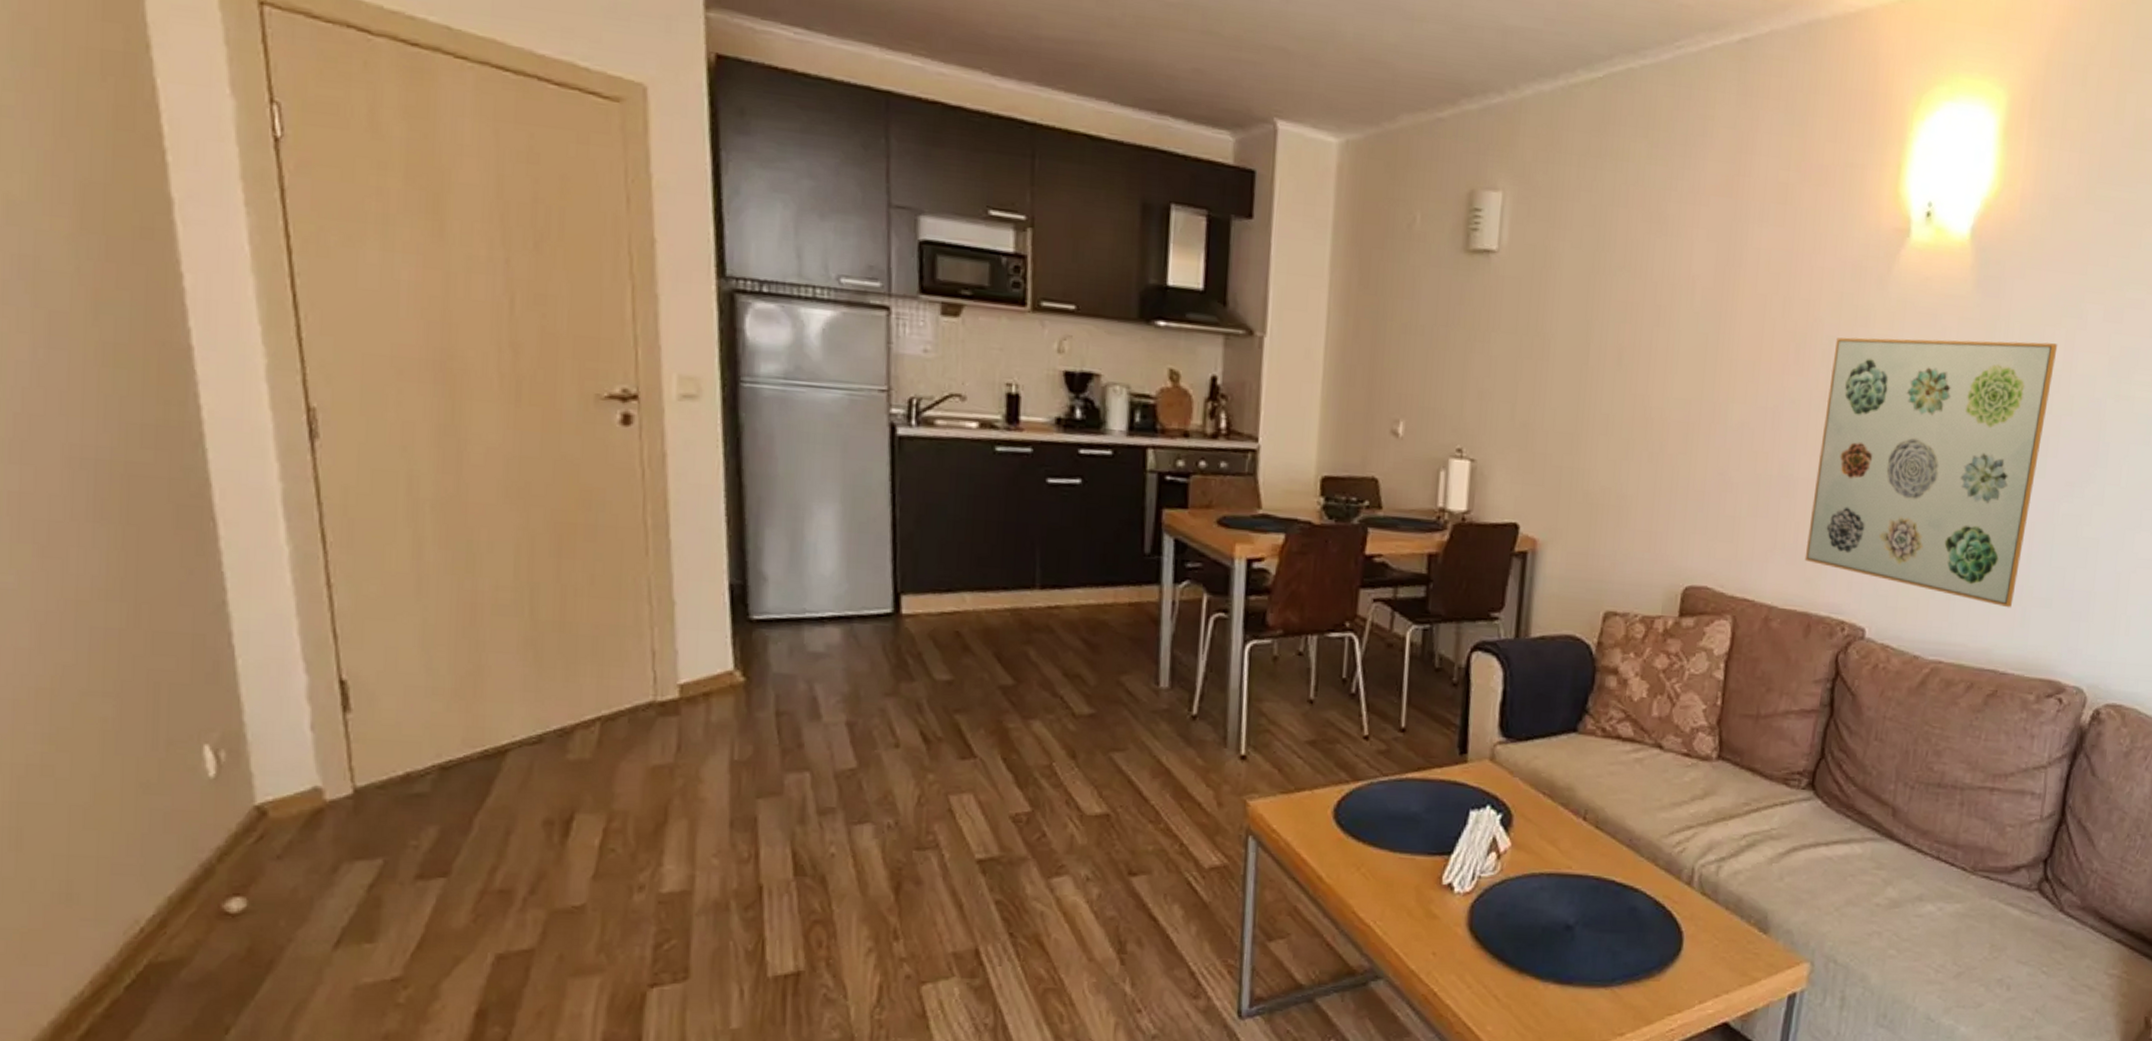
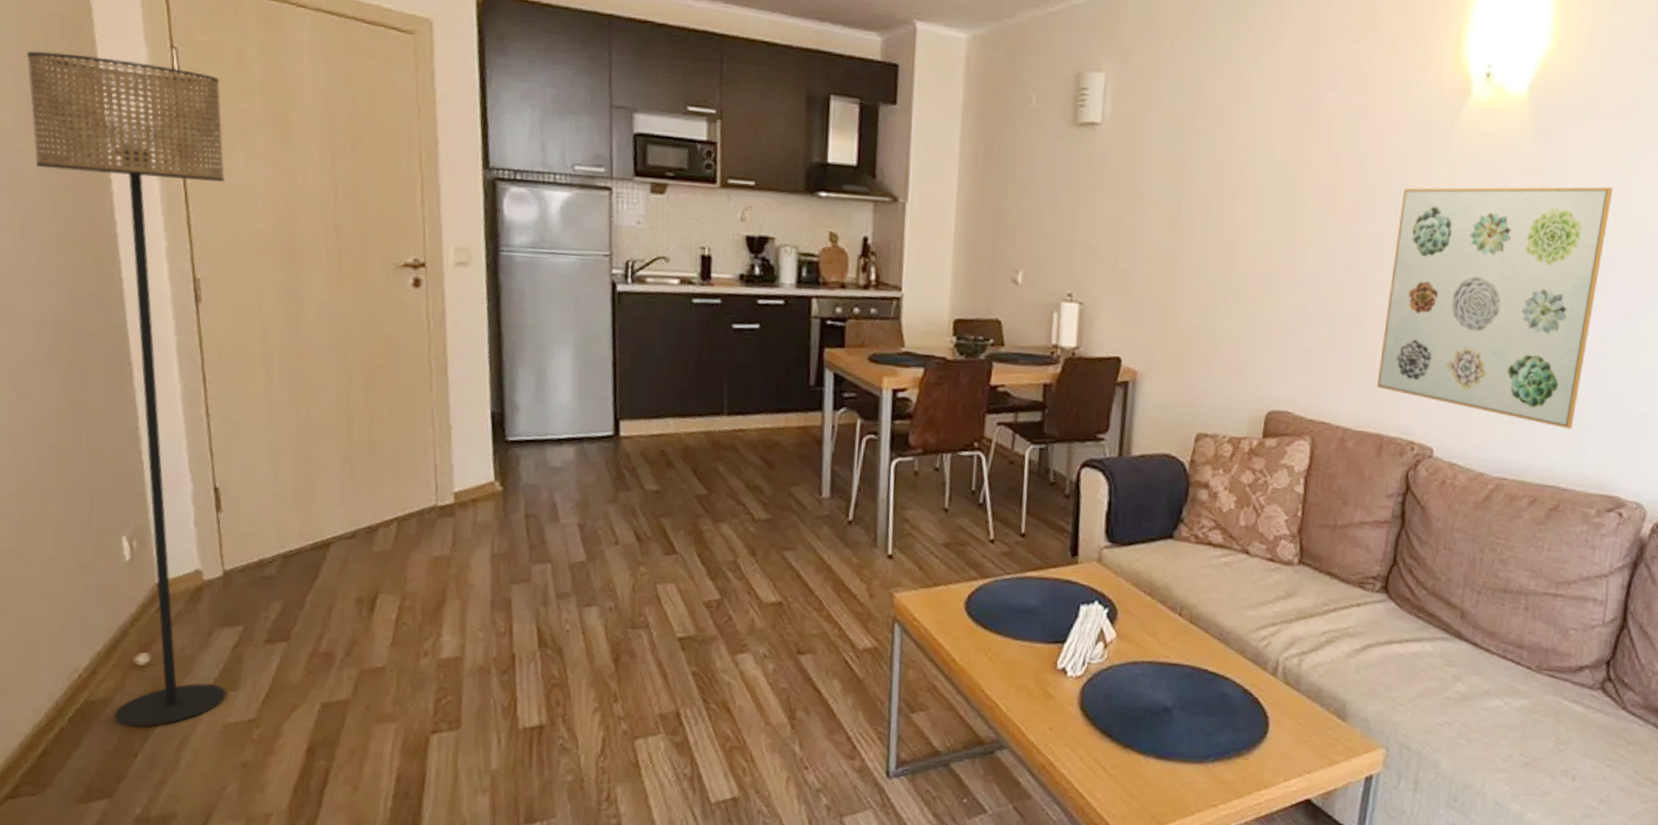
floor lamp: none [51,96,359,994] -> present [27,51,226,727]

